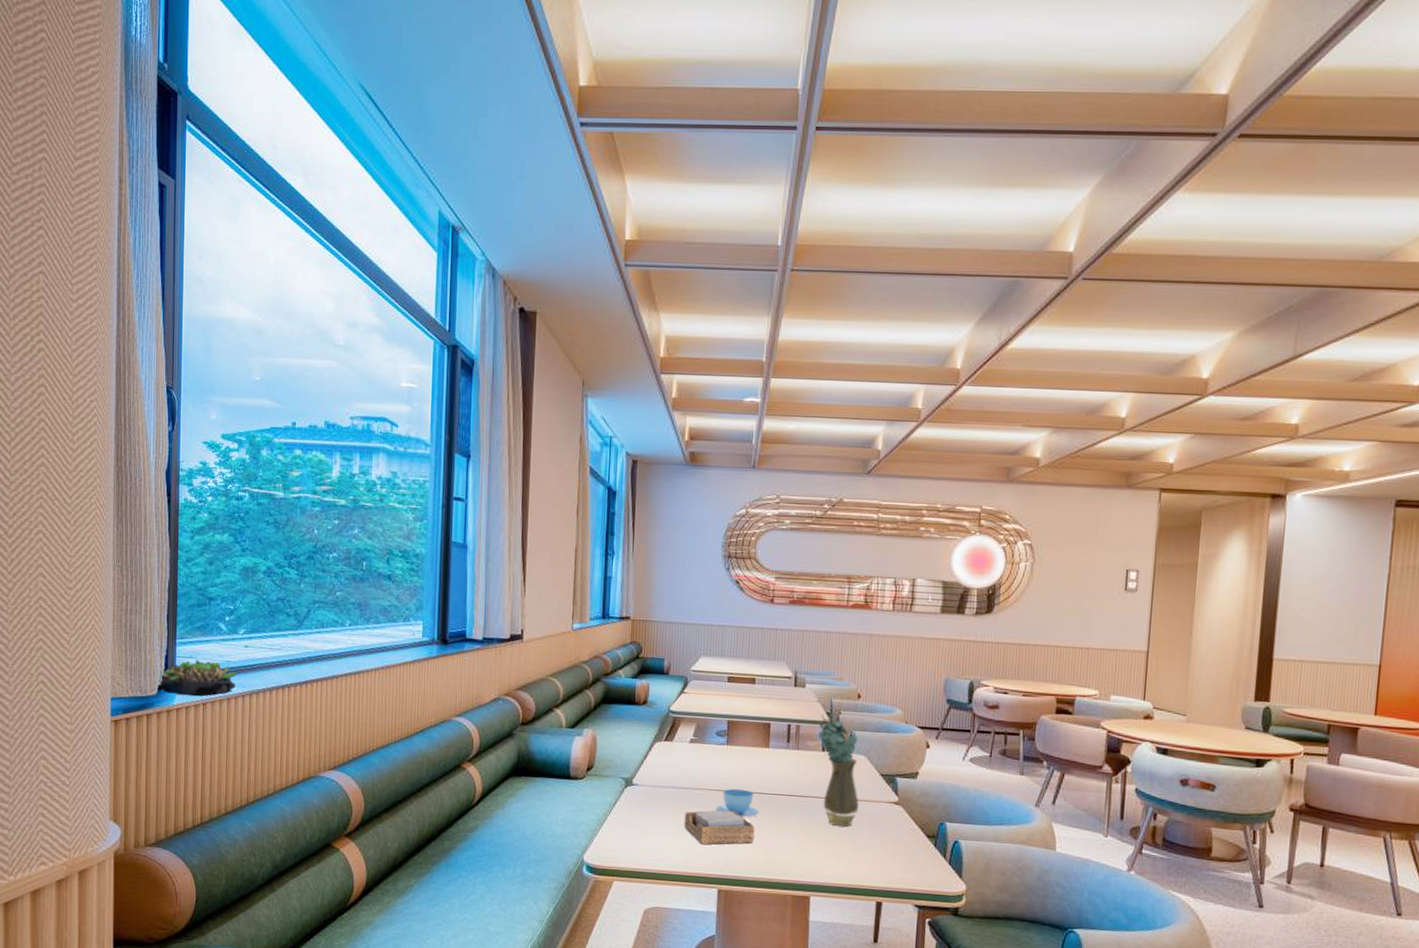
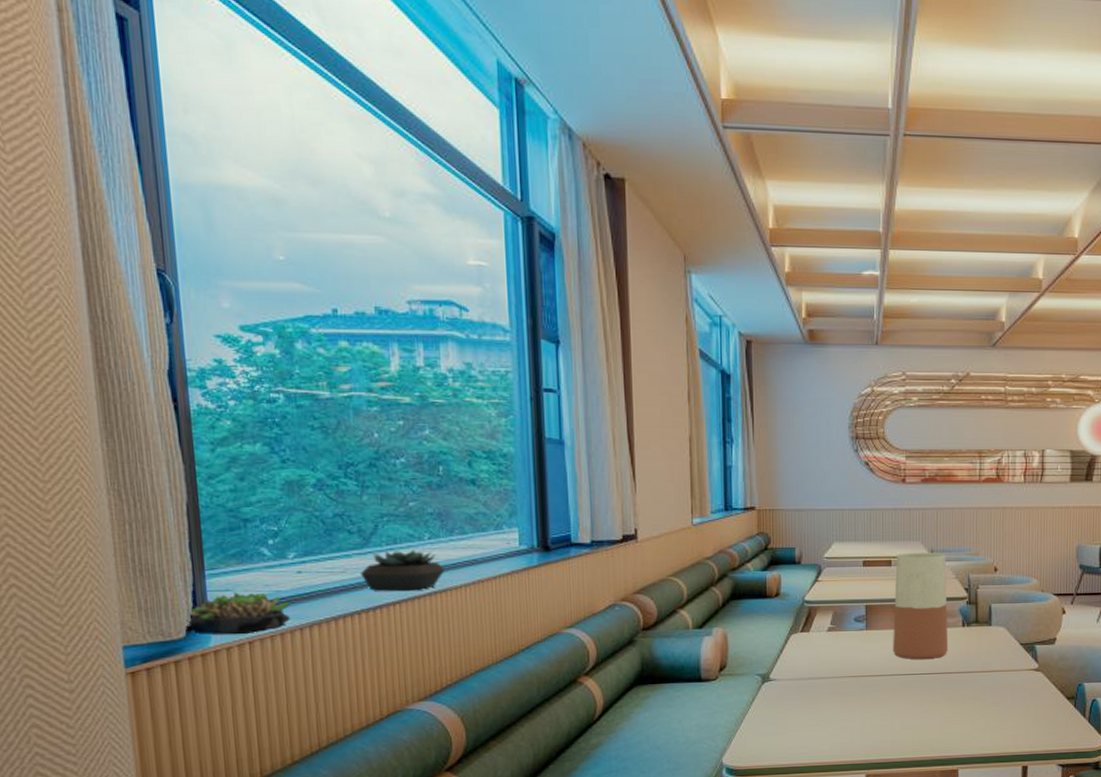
succulent plant: none [292,634,361,670] -> present [359,549,446,591]
napkin holder: present [684,810,755,845] -> none [826,695,900,733]
teacup: present [716,788,759,818] -> none [859,672,903,700]
vase: none [752,671,809,781] -> present [893,552,949,659]
vase: present [818,715,859,827] -> none [958,591,1001,698]

